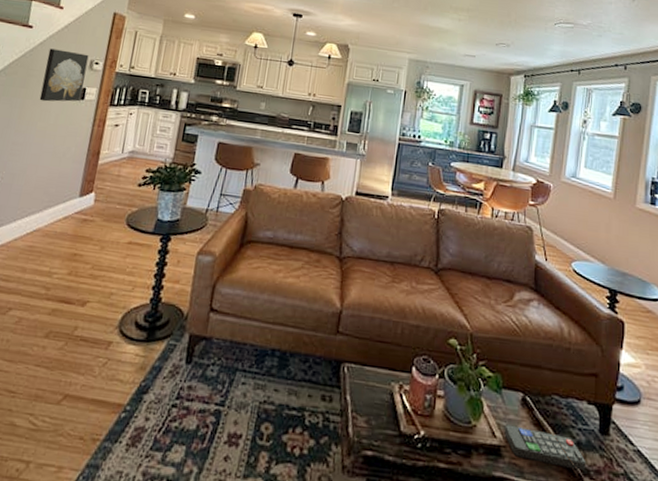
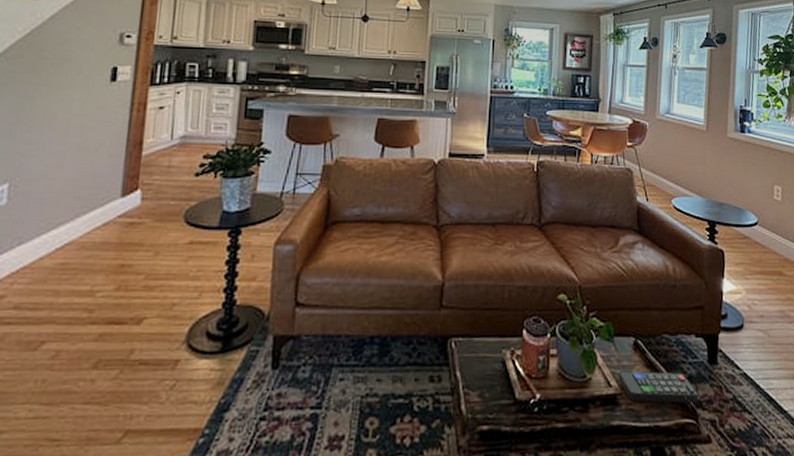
wall art: present [39,48,89,102] -> none [56,23,118,88]

